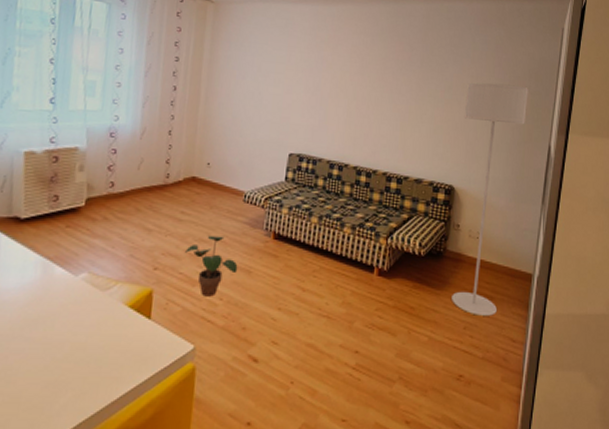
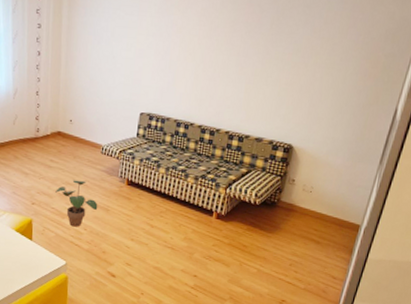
floor lamp: present [452,82,528,316] -> none [281,44,383,257]

